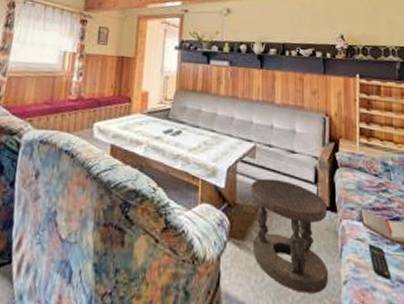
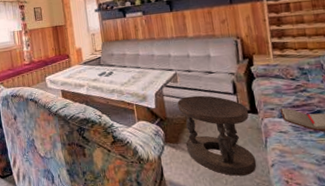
remote control: present [368,244,391,279] -> none [291,134,317,160]

